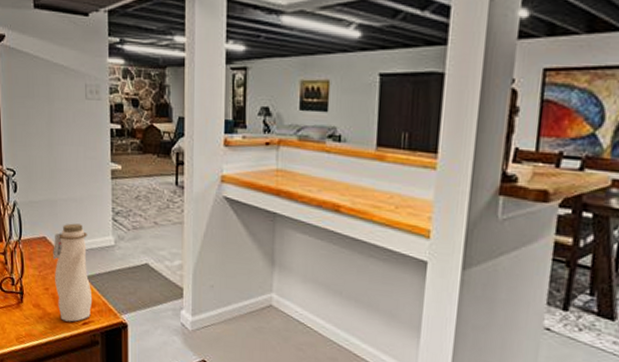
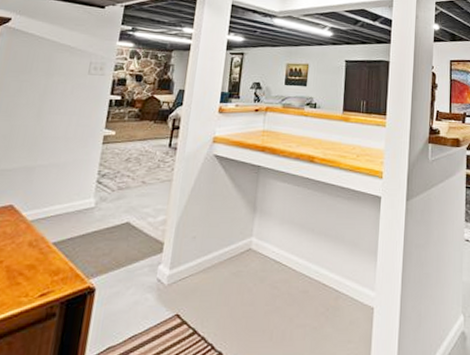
water bottle: present [53,223,93,322] -> none [11,189,66,296]

